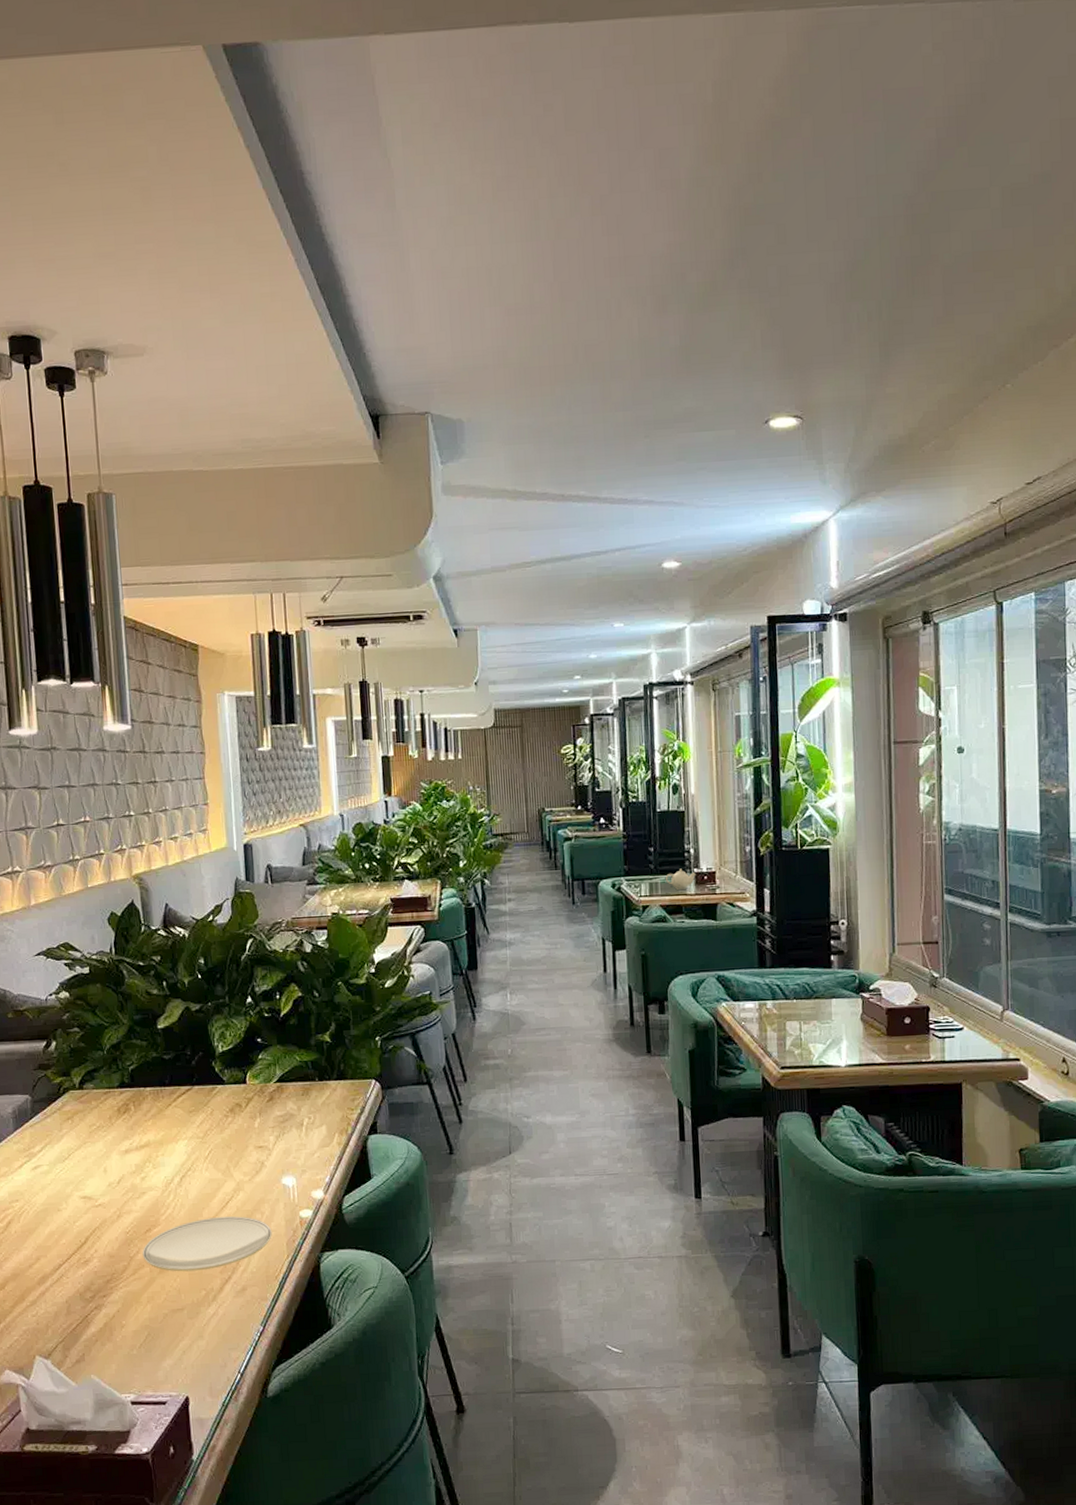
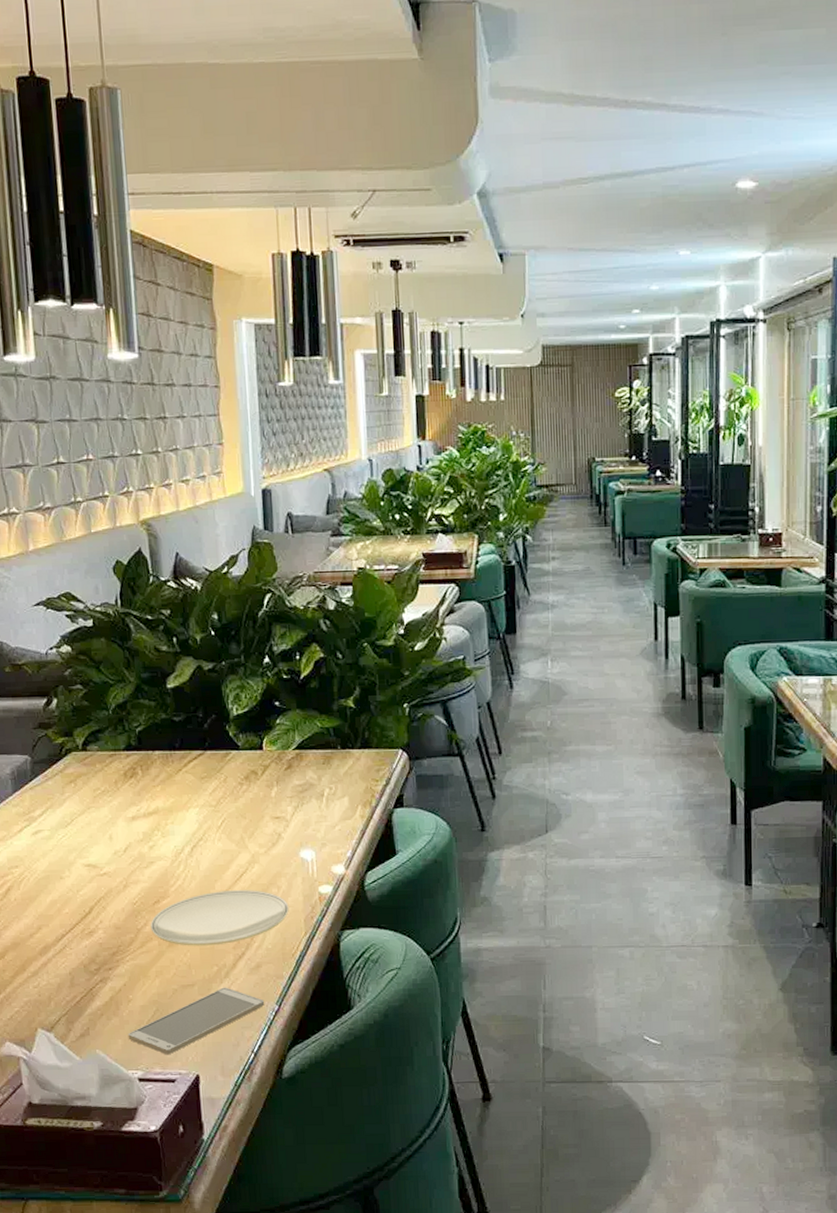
smartphone: none [121,1310,250,1378] -> present [128,987,265,1055]
teapot: present [665,868,696,891] -> none [726,528,760,553]

